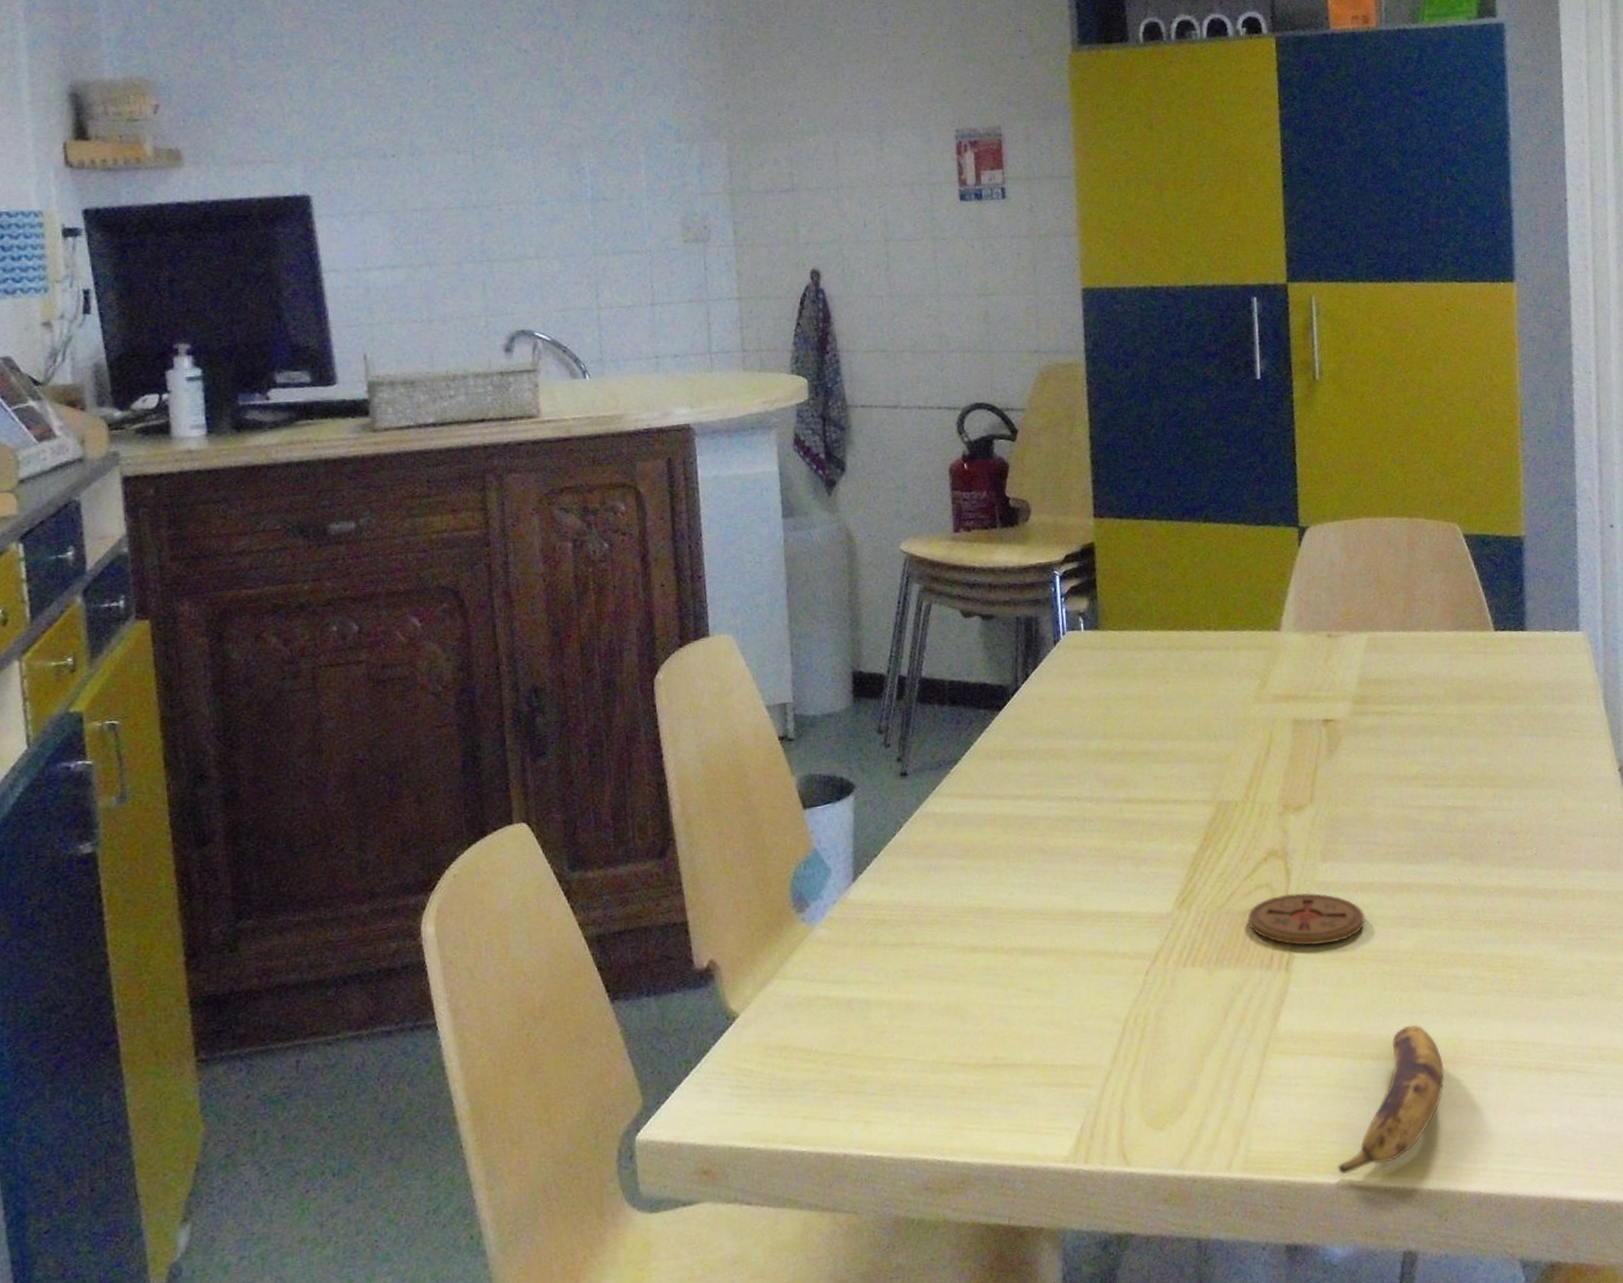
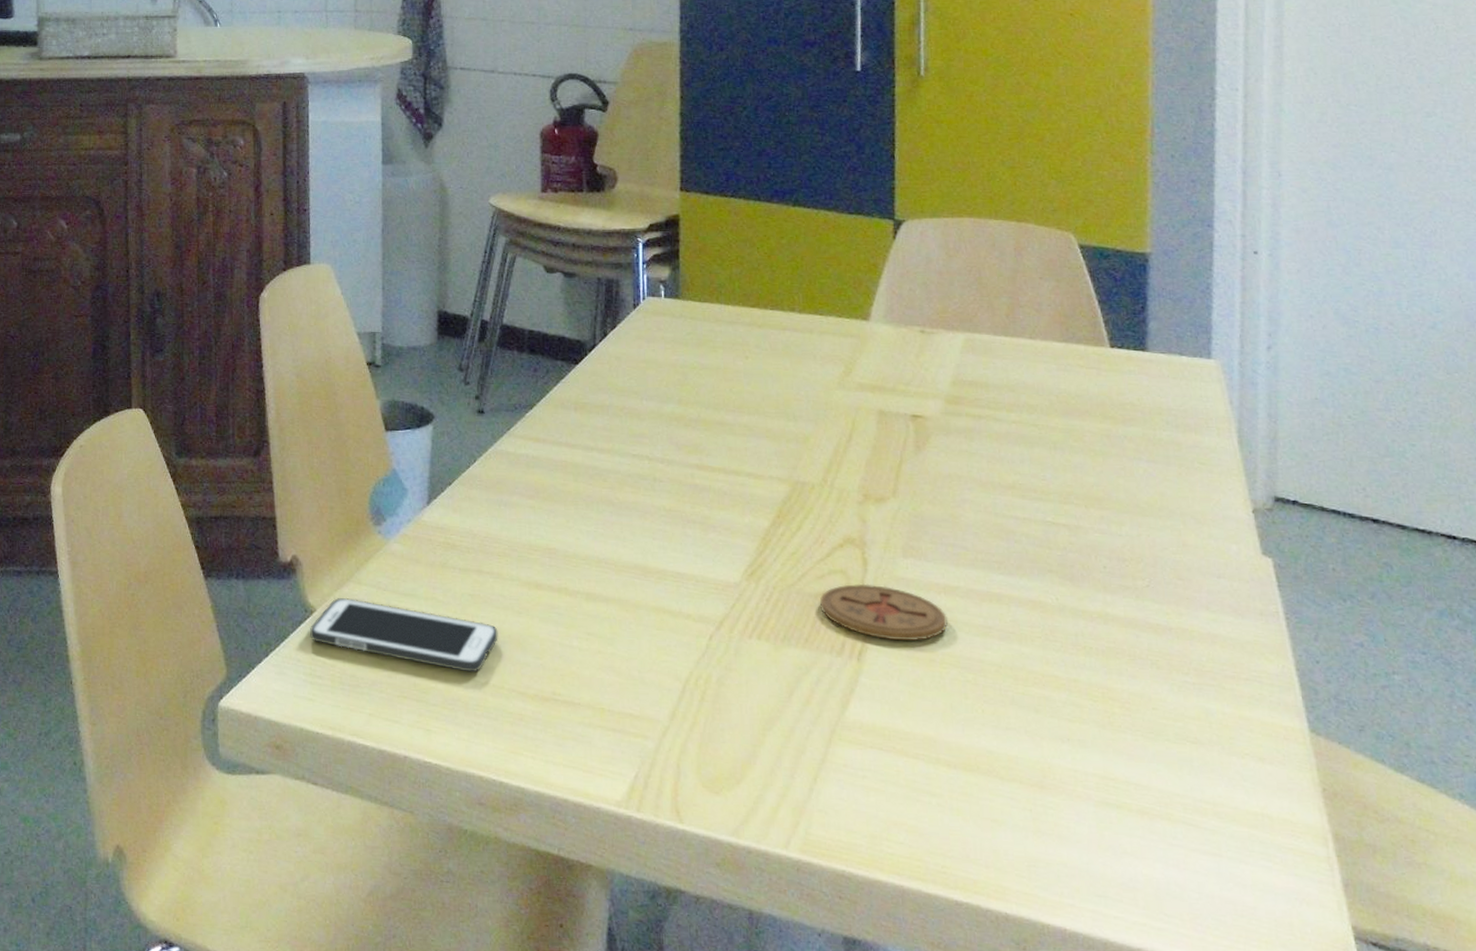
cell phone: none [733,995,936,1054] -> present [310,597,498,673]
banana: present [1338,1024,1445,1174] -> none [905,739,1030,878]

